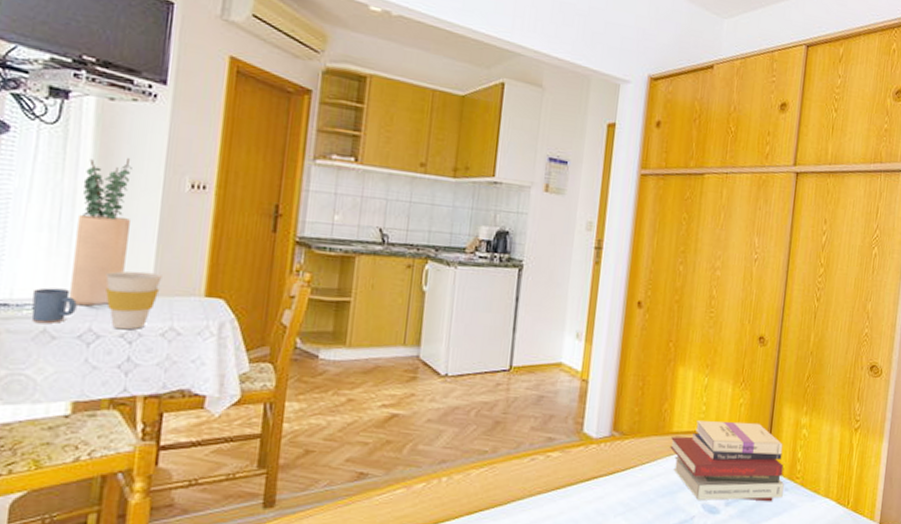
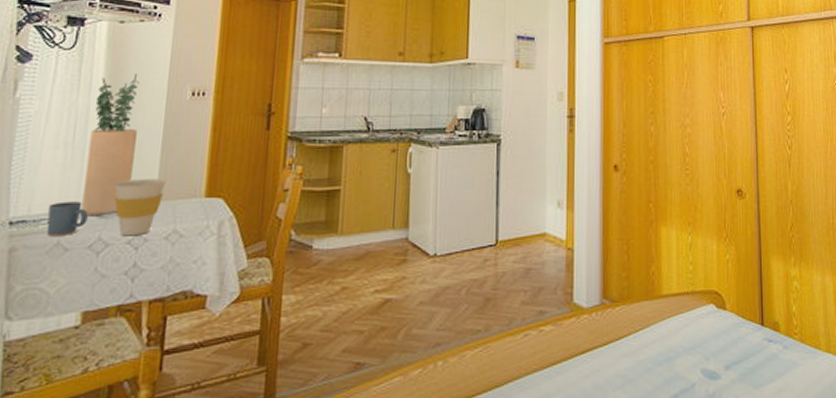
books: present [670,421,784,501] -> none [662,278,783,366]

